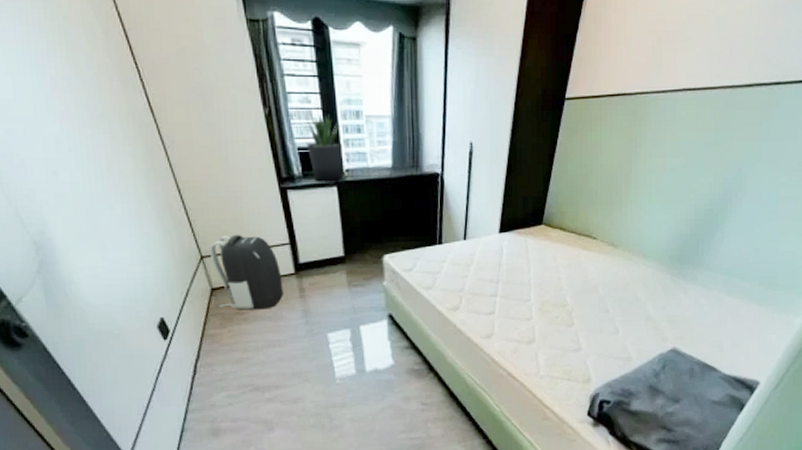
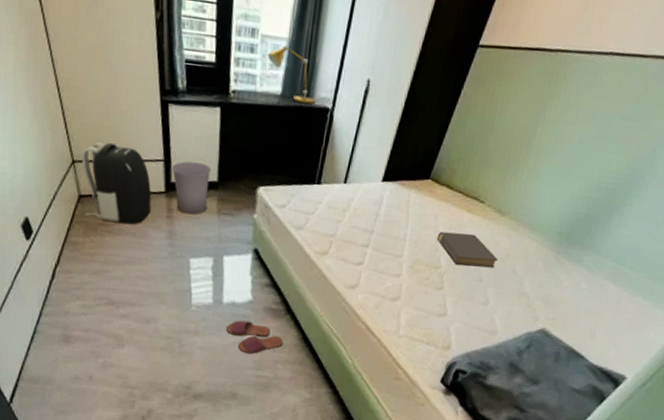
waste bin: none [297,241,337,291] -> present [171,161,211,215]
planter: present [306,109,343,182] -> none [195,20,233,102]
slippers: none [373,385,431,417] -> present [226,320,284,354]
desk lamp: none [374,122,425,173] -> present [267,45,316,105]
book: none [559,269,619,300] -> present [437,231,498,268]

